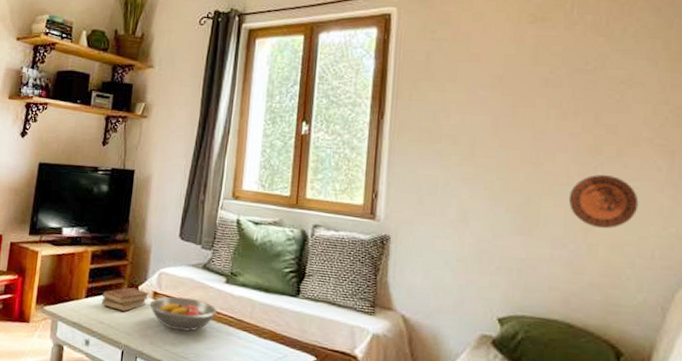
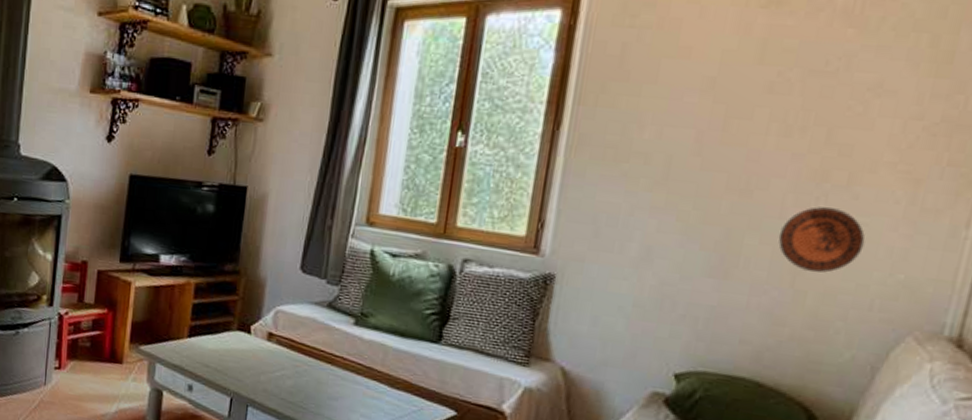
book set: present [100,287,150,312] -> none [205,326,264,355]
fruit bowl: present [150,296,218,331] -> none [264,338,344,379]

